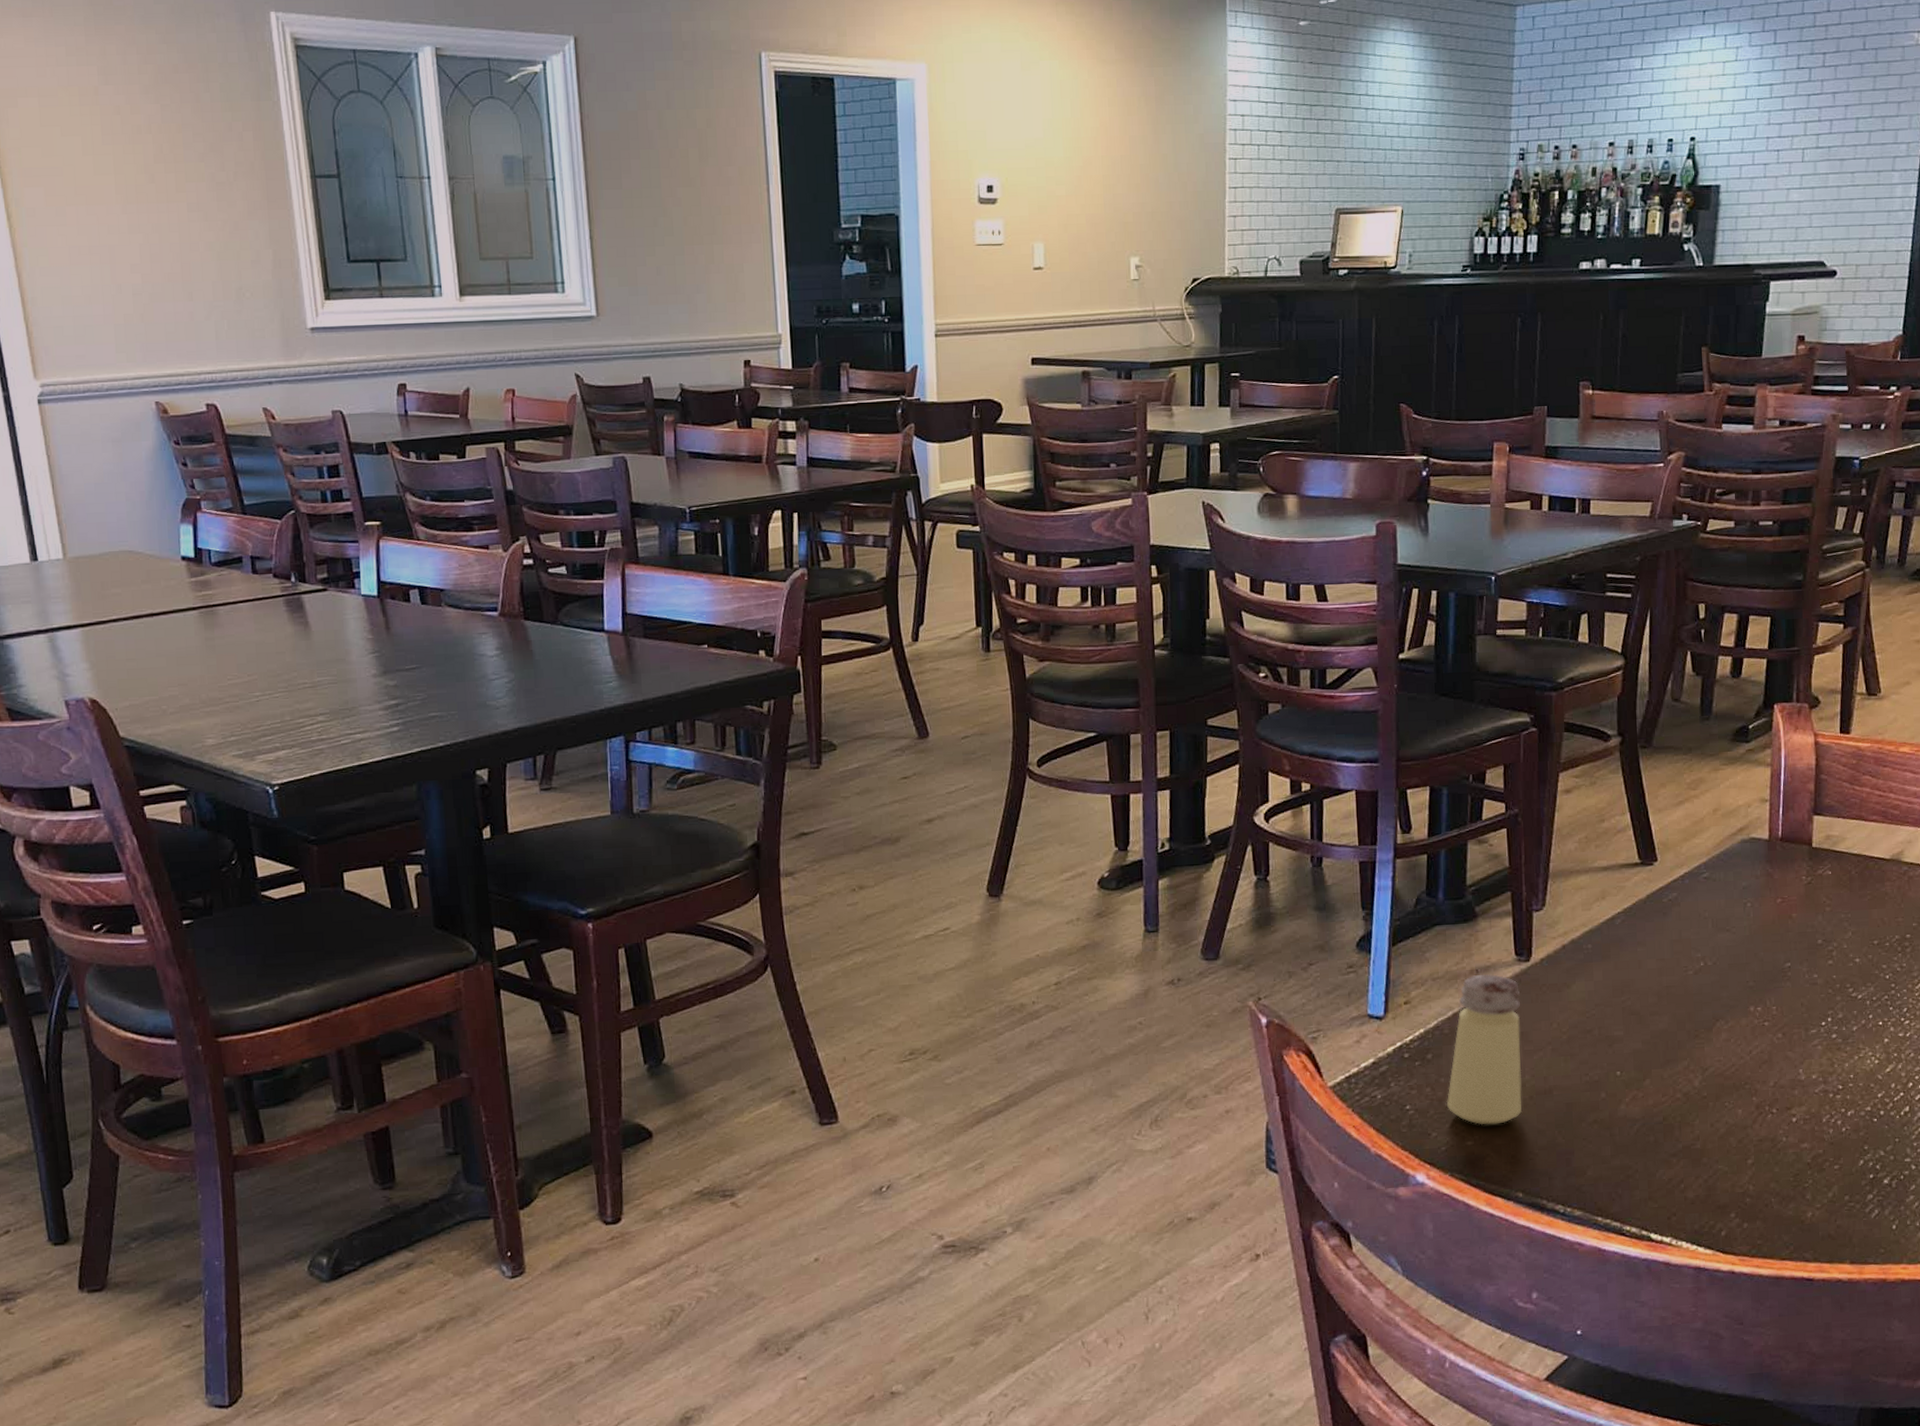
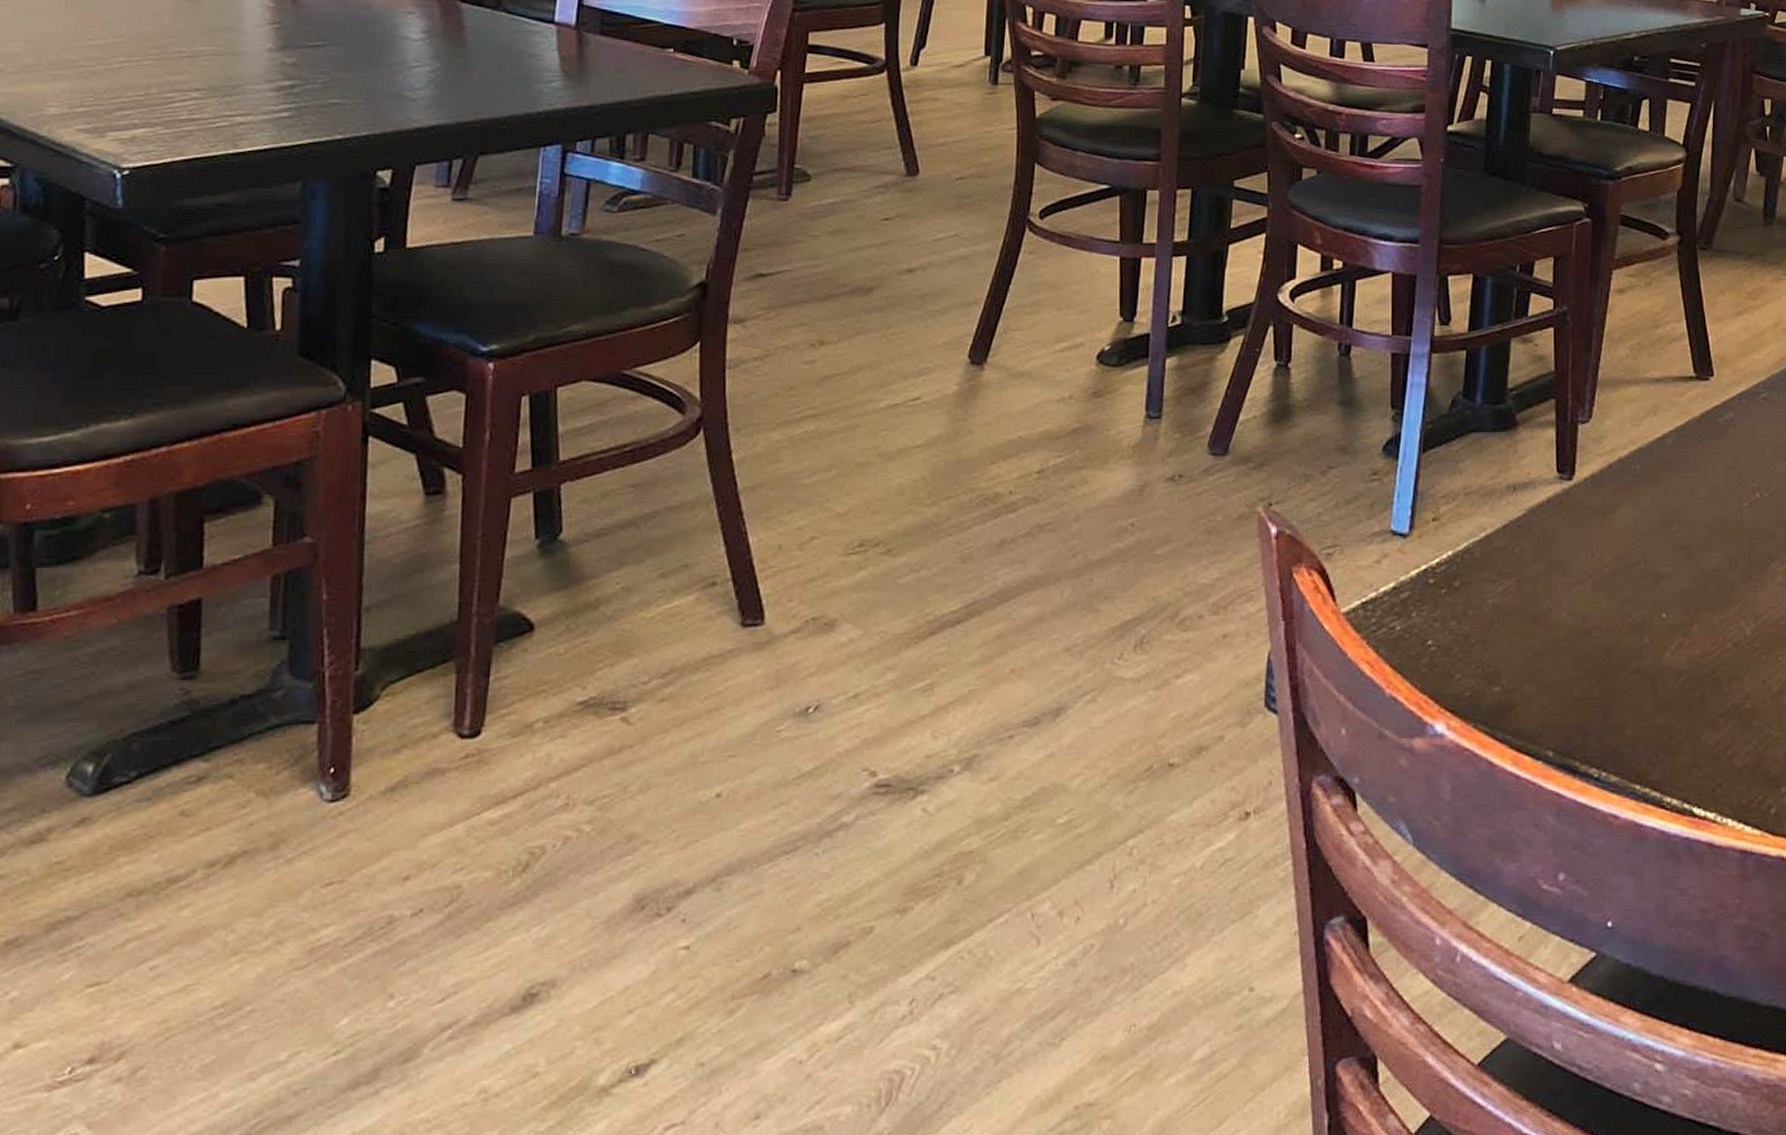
saltshaker: present [1446,973,1522,1125] -> none [1473,491,1560,669]

